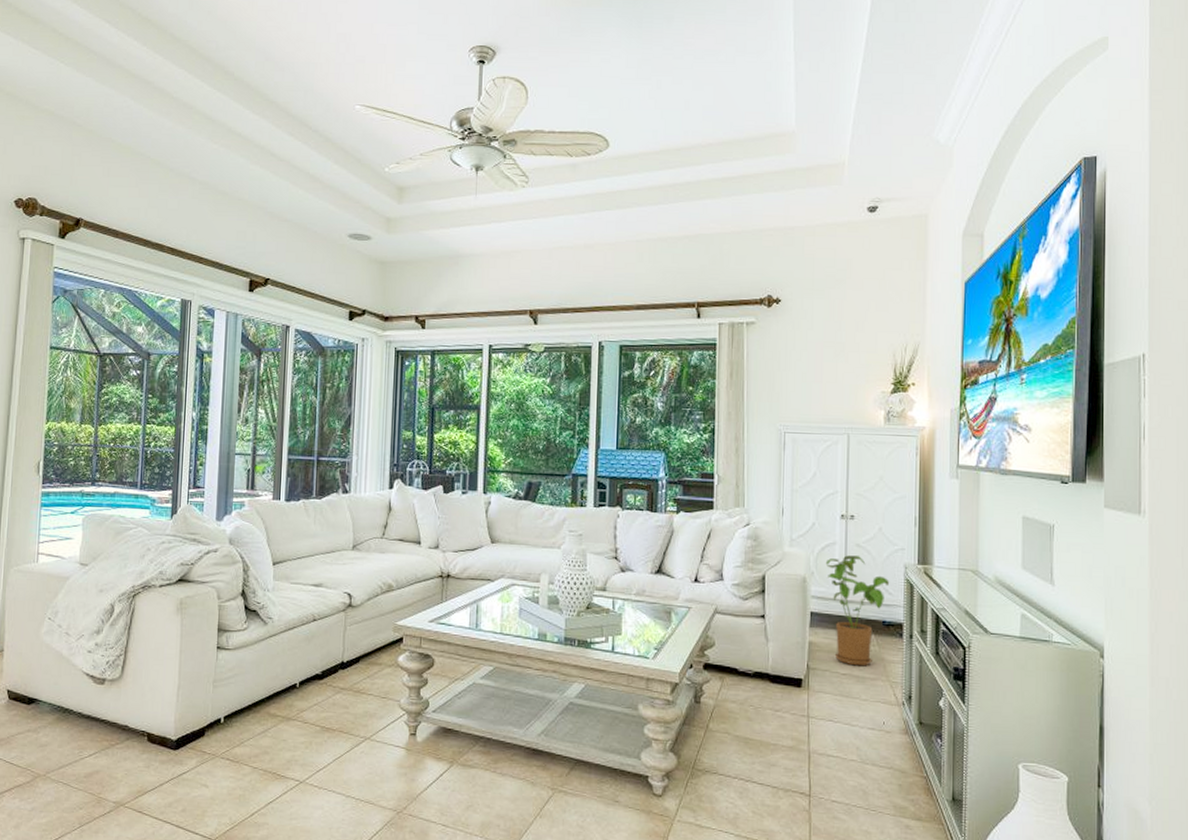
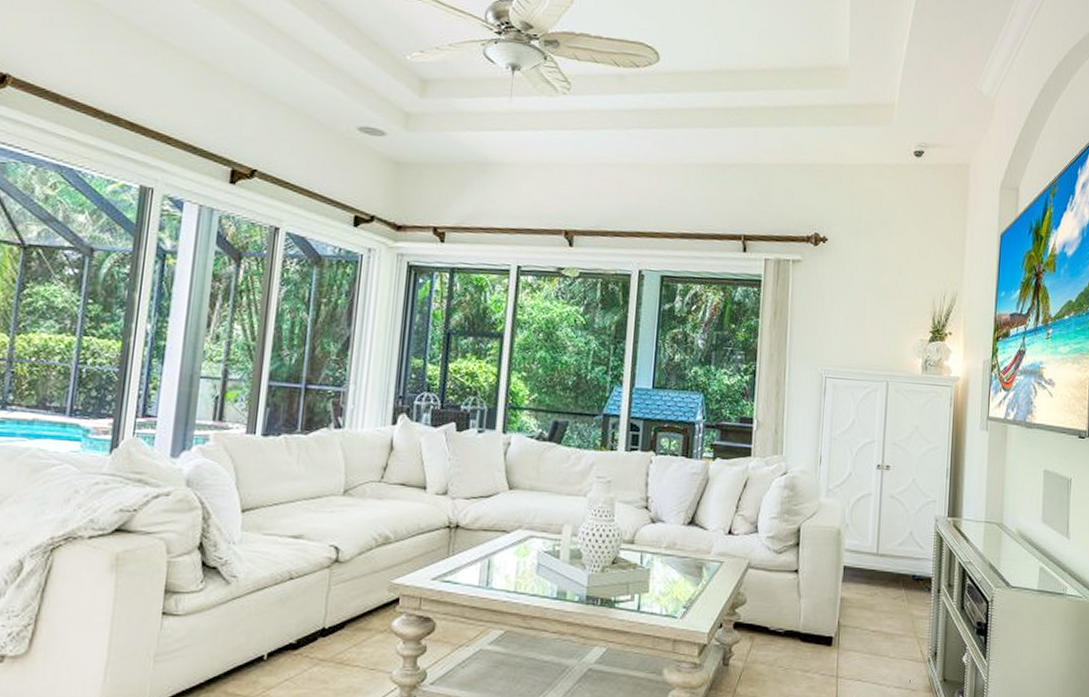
house plant: present [825,555,889,666] -> none [860,507,920,623]

